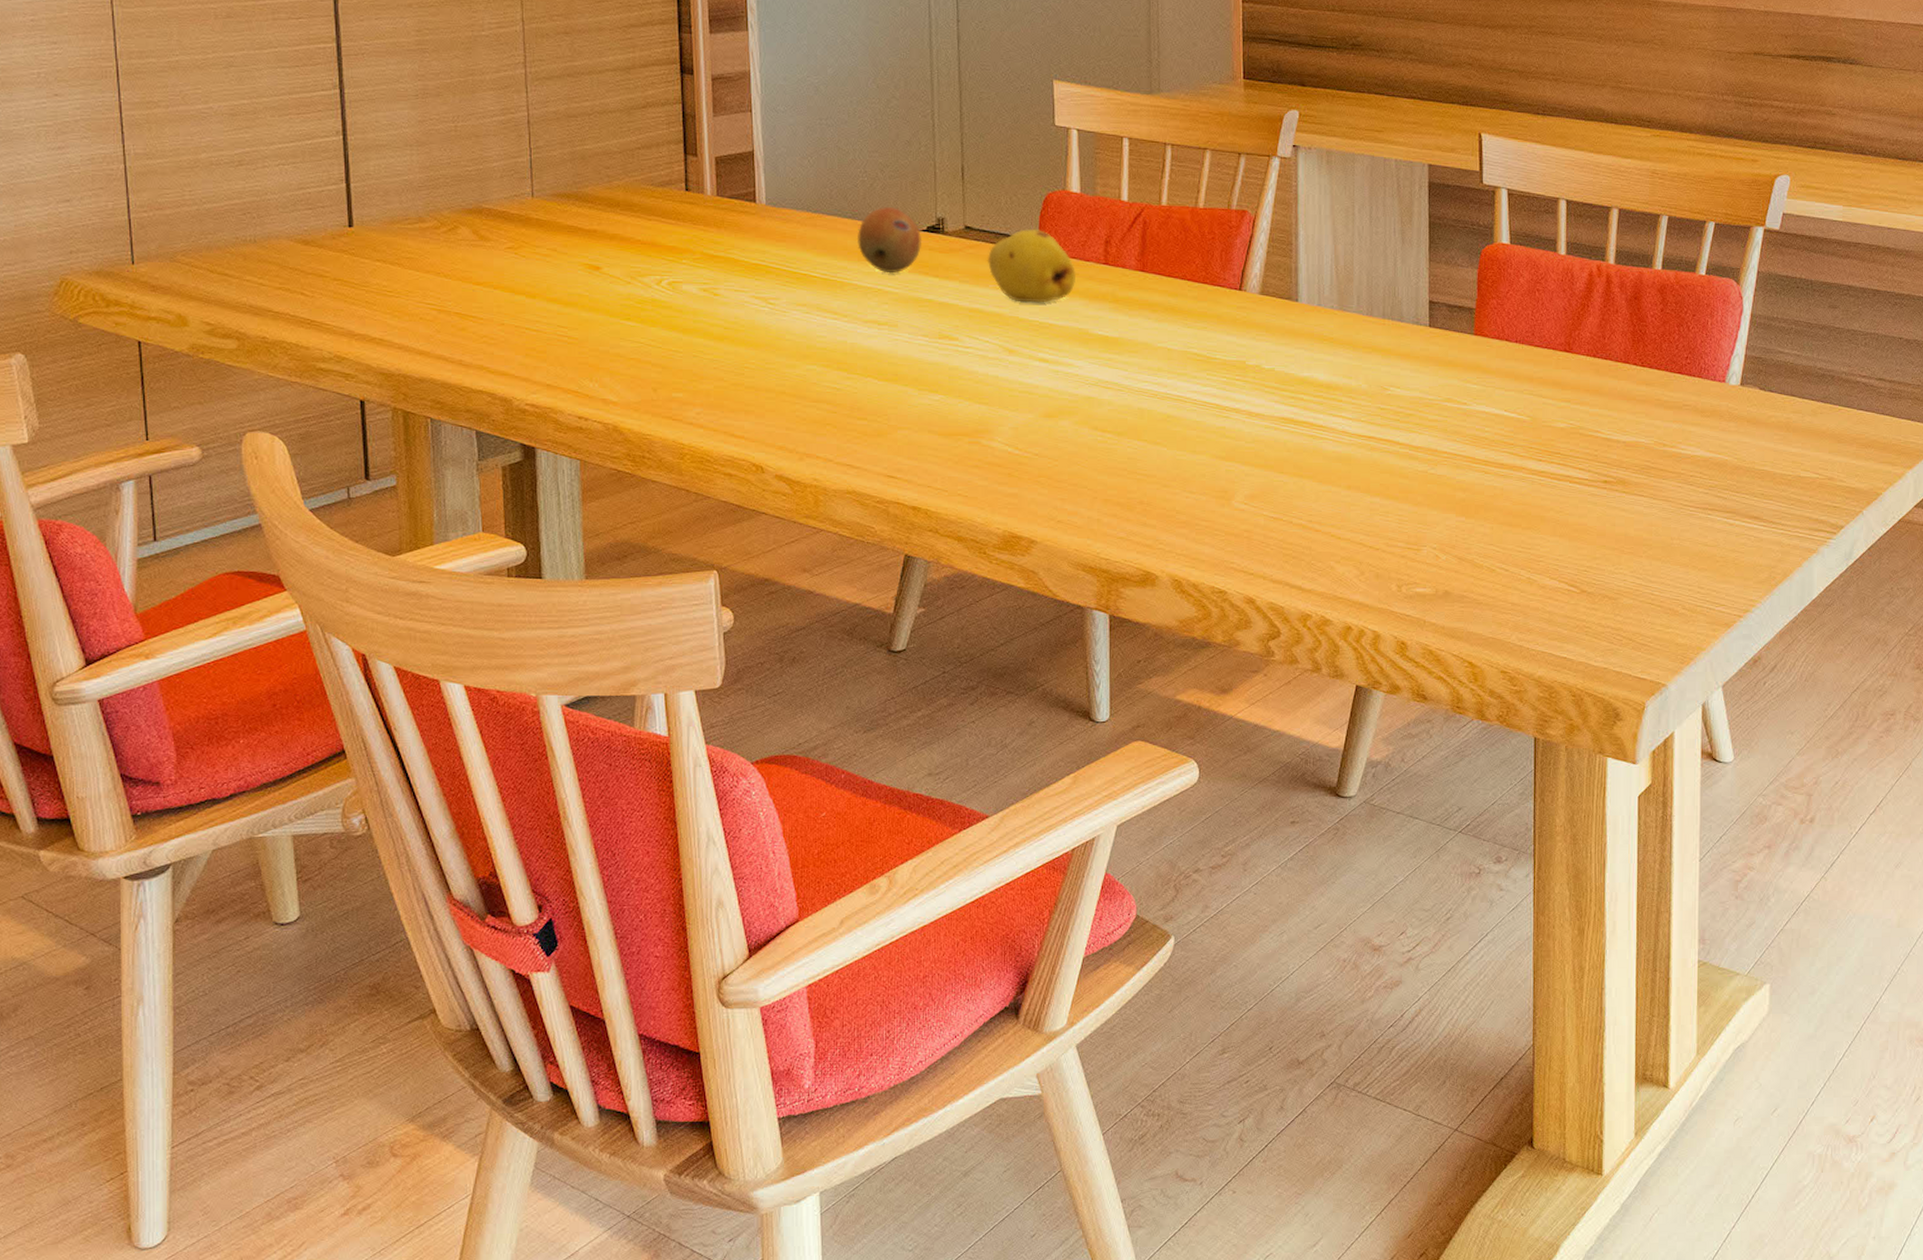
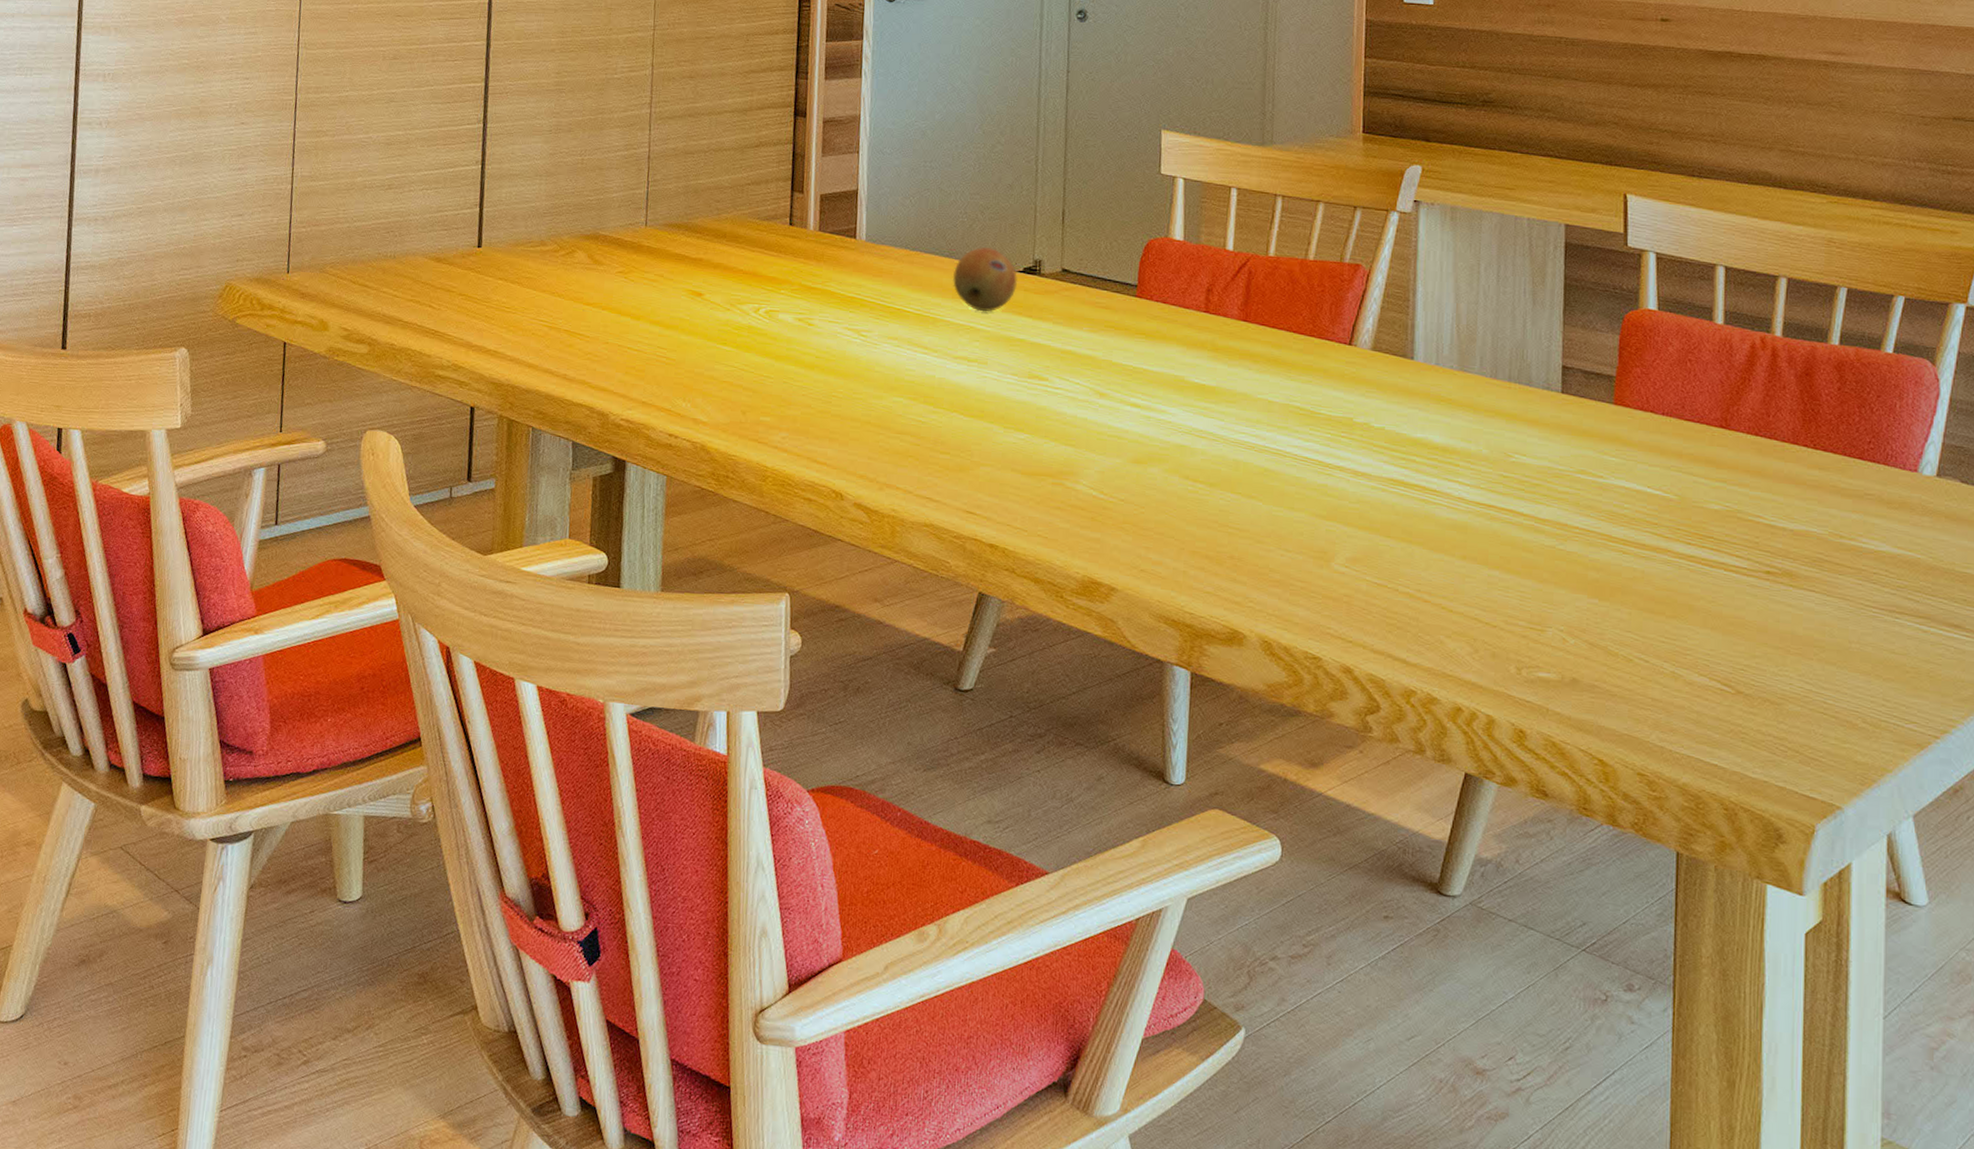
fruit: present [987,228,1075,303] -> none [1082,274,1174,348]

